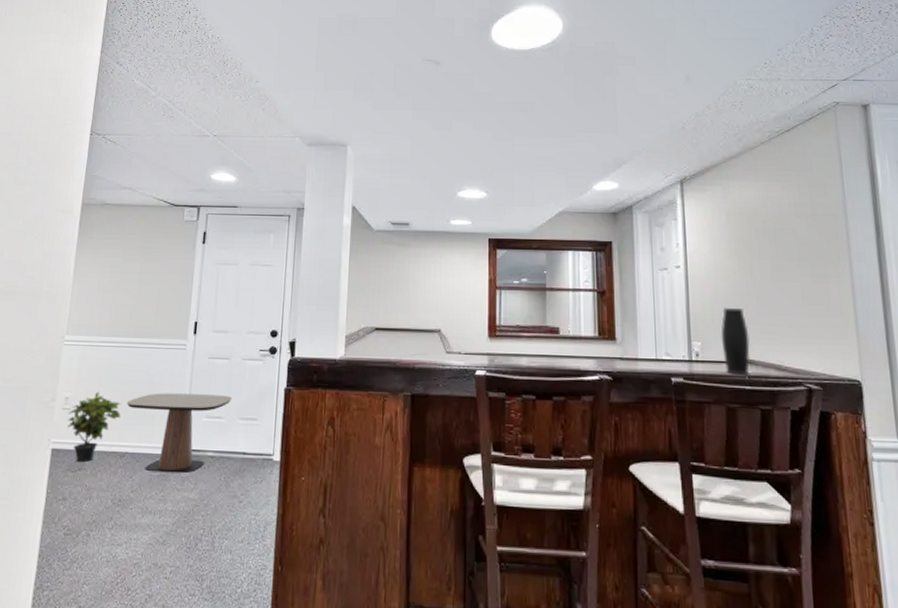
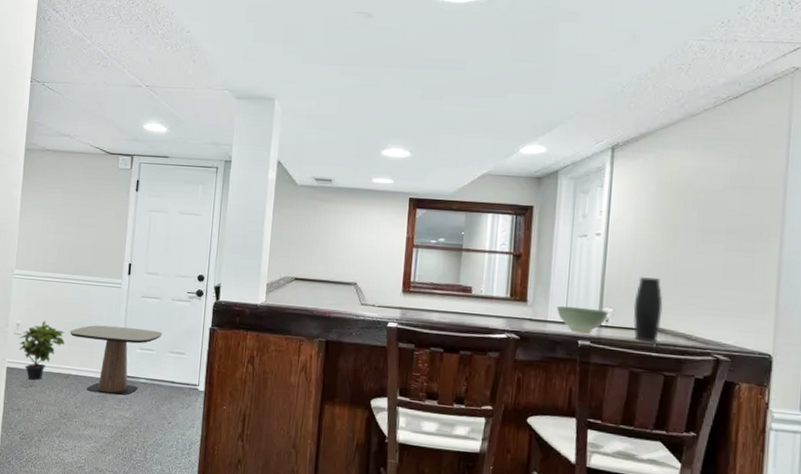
bowl: none [645,342,698,370] -> present [556,305,608,334]

